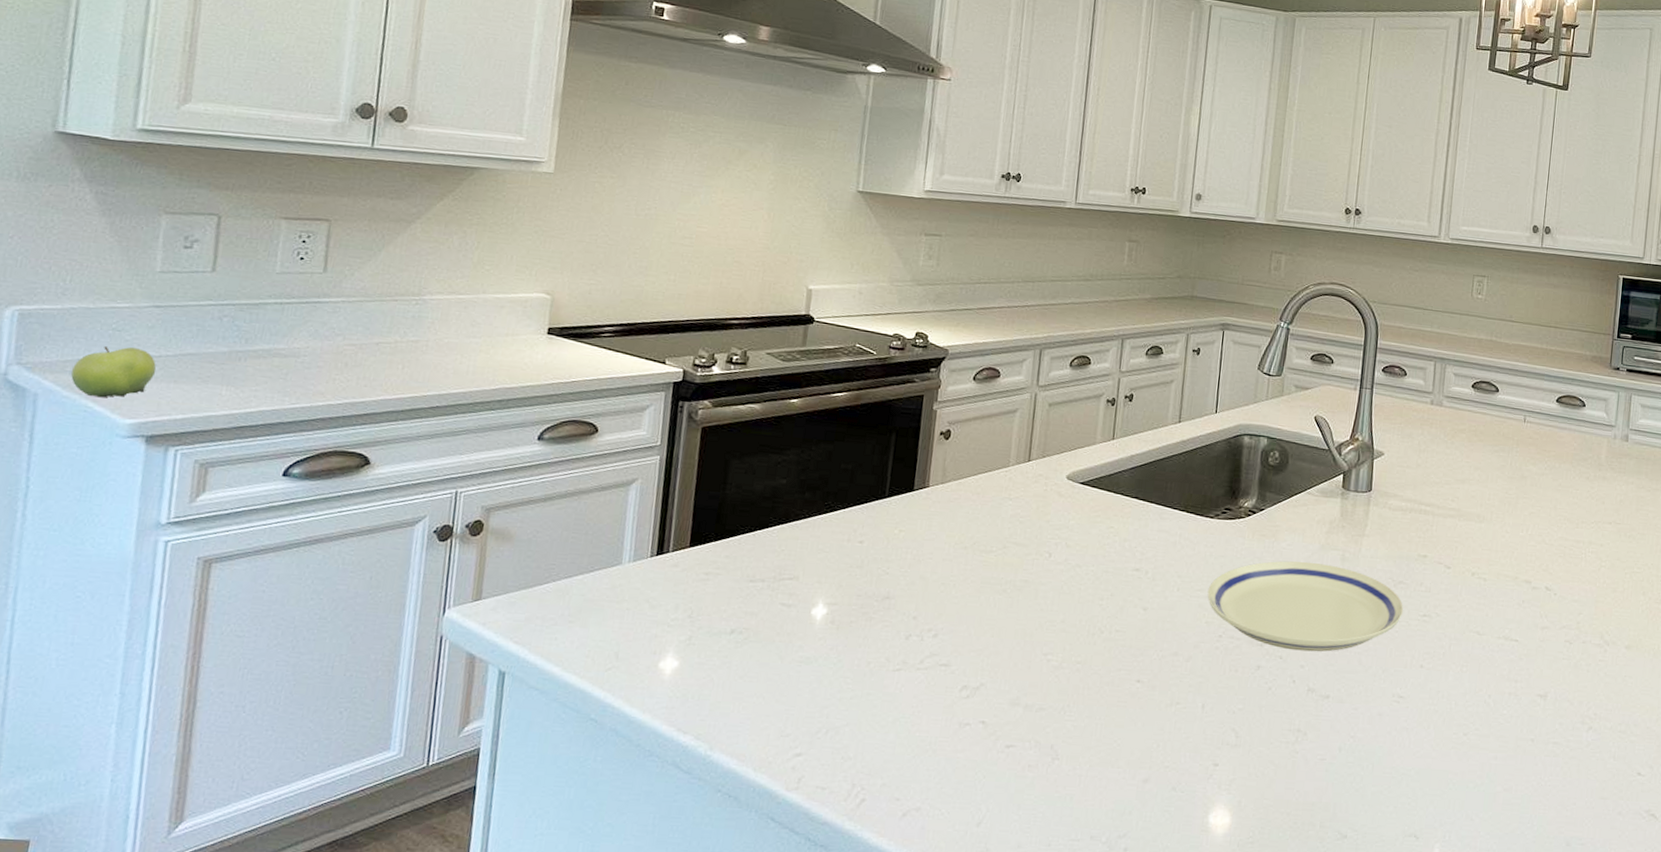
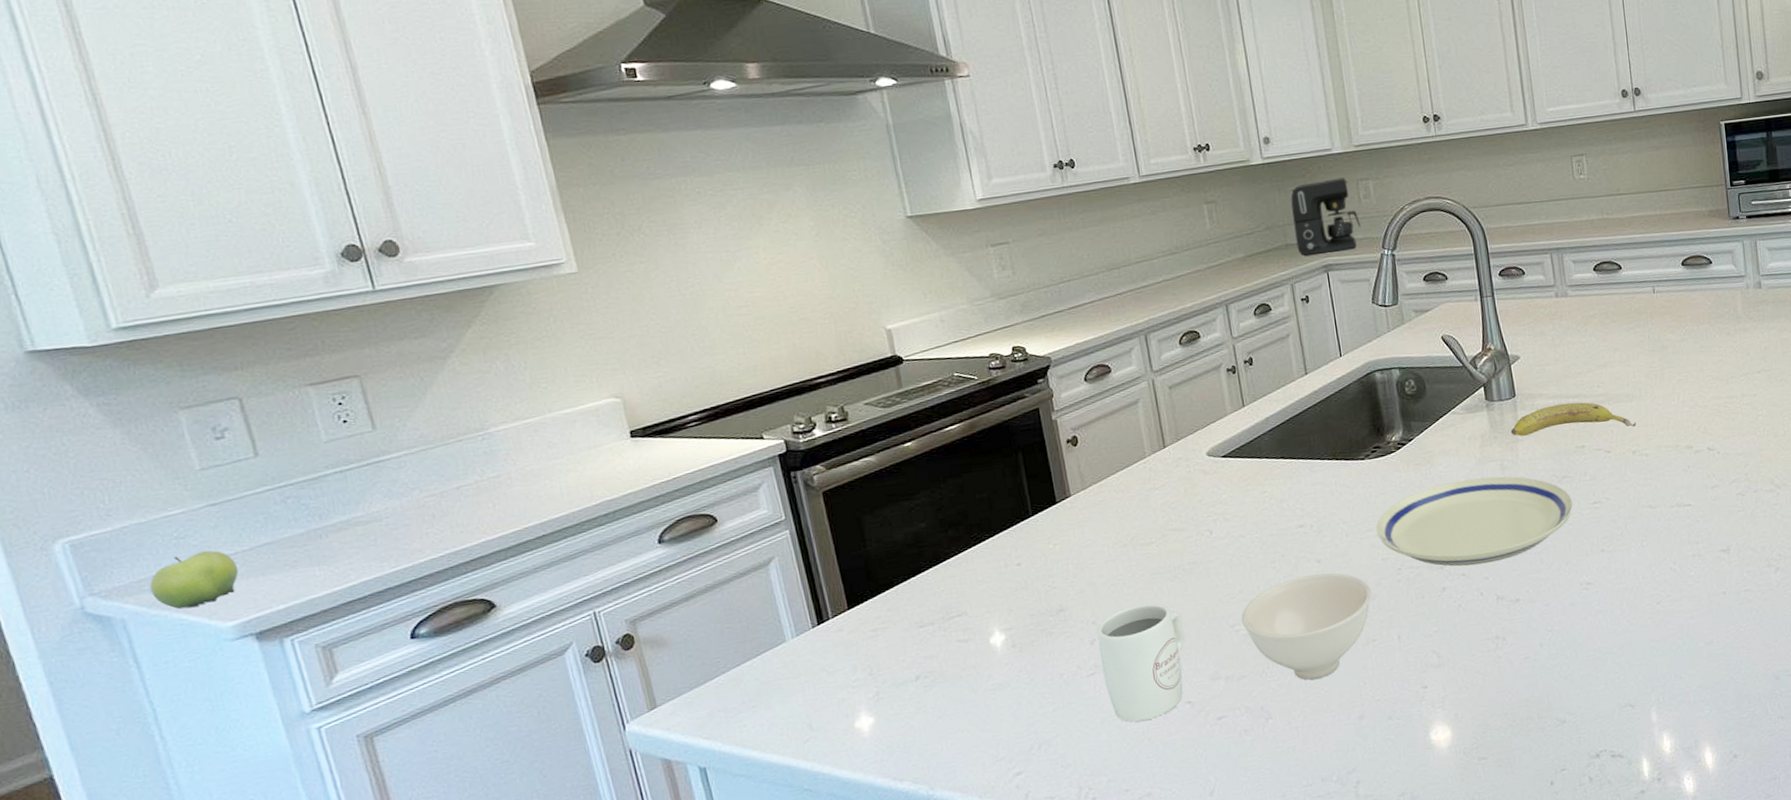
mug: none [907,610,1000,731] -> present [1097,603,1186,722]
bowl: none [1055,620,1188,730] -> present [1241,573,1372,681]
coffee maker: none [1201,244,1265,314] -> present [1290,177,1361,256]
fruit: none [1359,508,1482,549] -> present [1510,402,1637,436]

